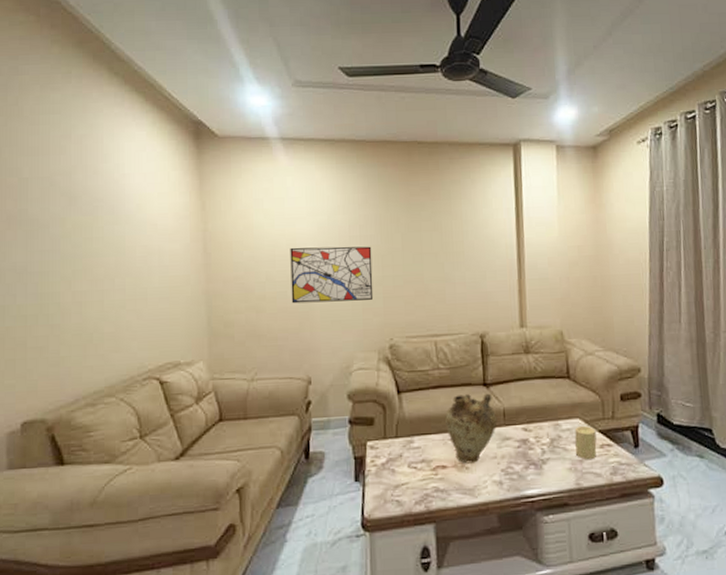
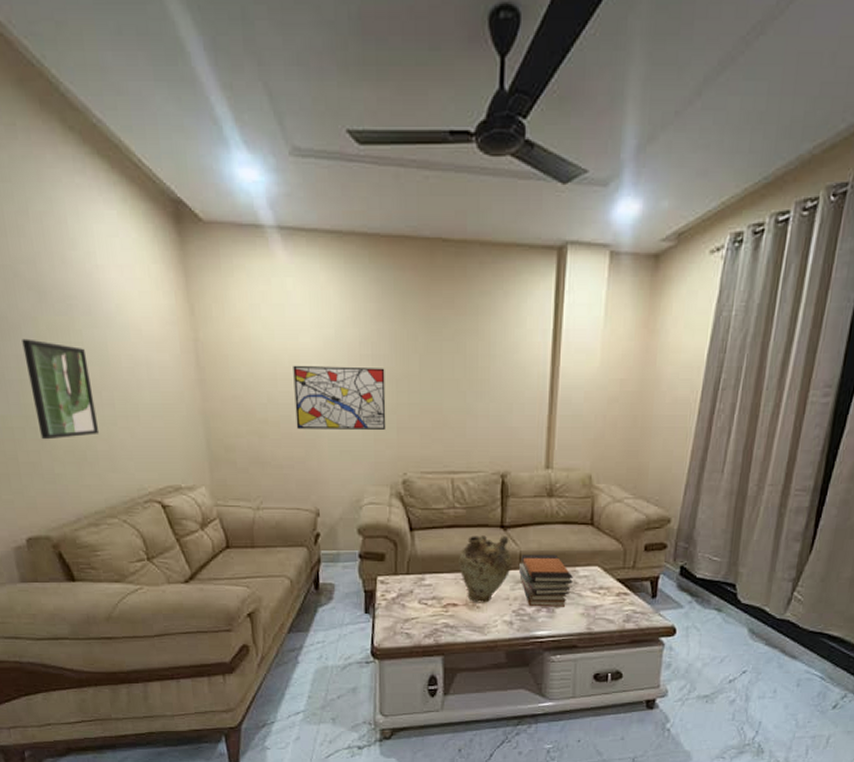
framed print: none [48,236,108,325] -> present [22,338,100,440]
book stack: none [504,409,557,464] -> present [519,554,573,607]
candle: present [575,425,597,459] -> none [589,573,614,606]

